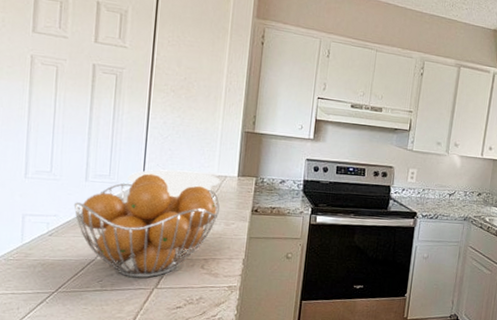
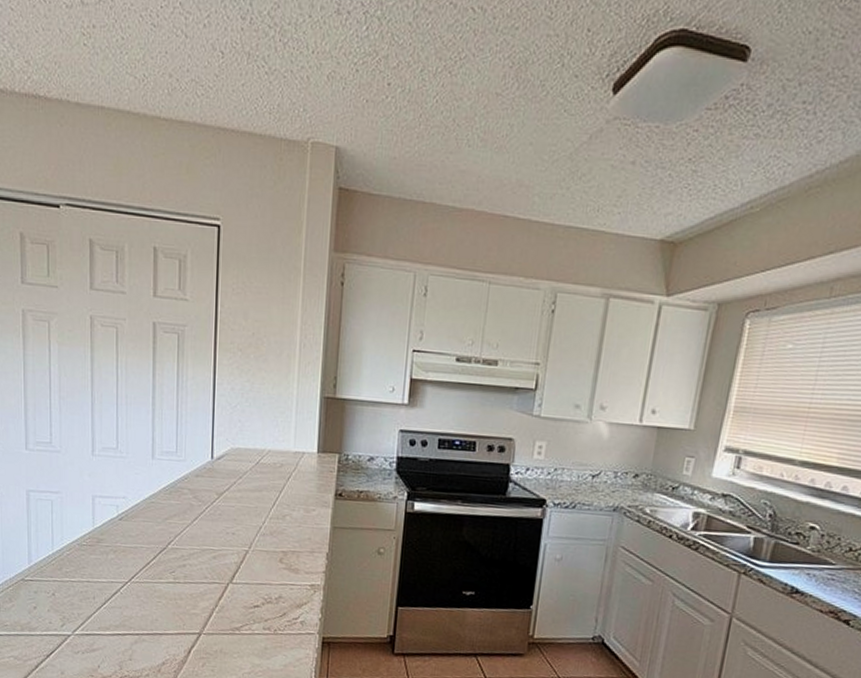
fruit basket: present [73,173,220,278] -> none [141,449,298,571]
mixing bowl: present [128,169,221,197] -> none [196,445,298,478]

